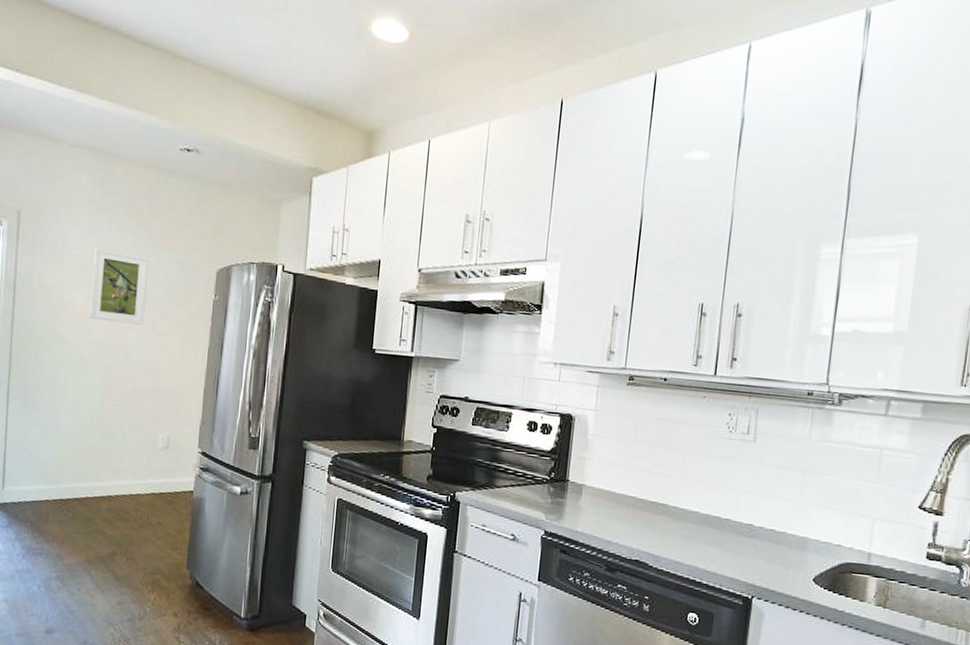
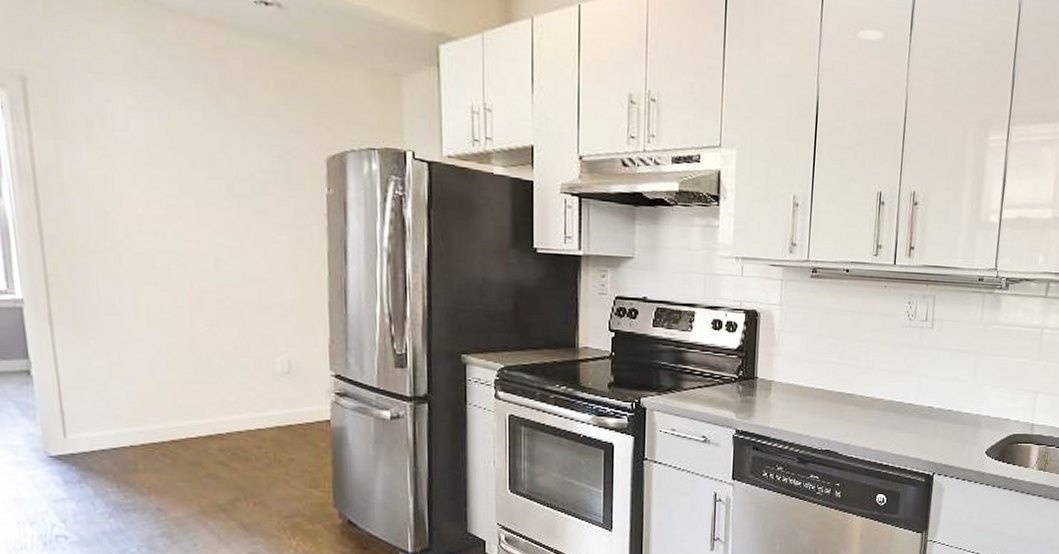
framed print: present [89,248,149,325] -> none [148,129,235,226]

